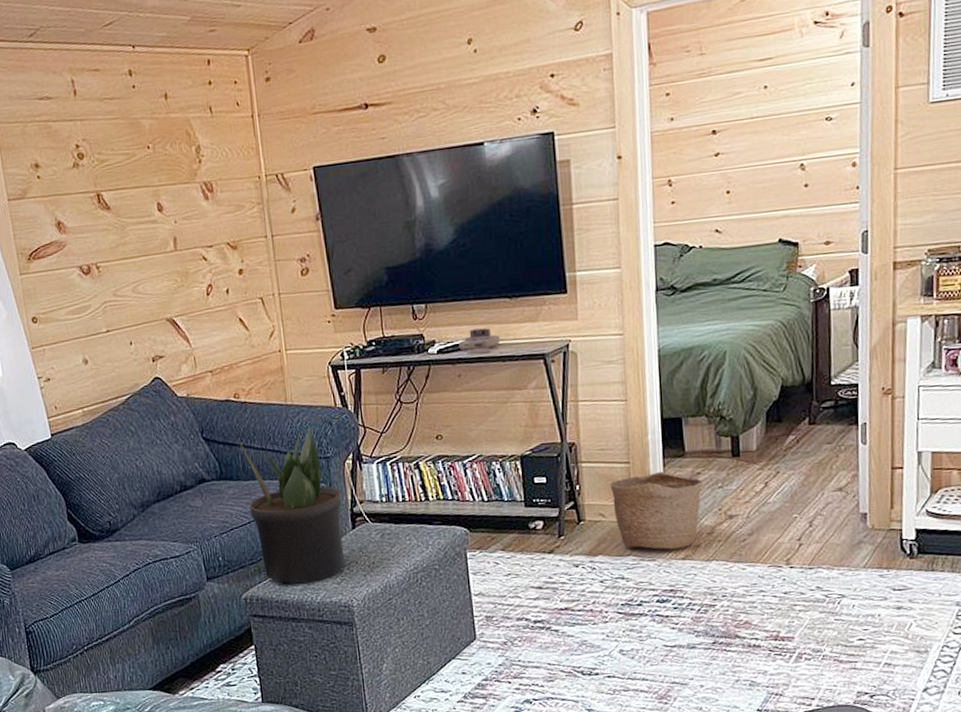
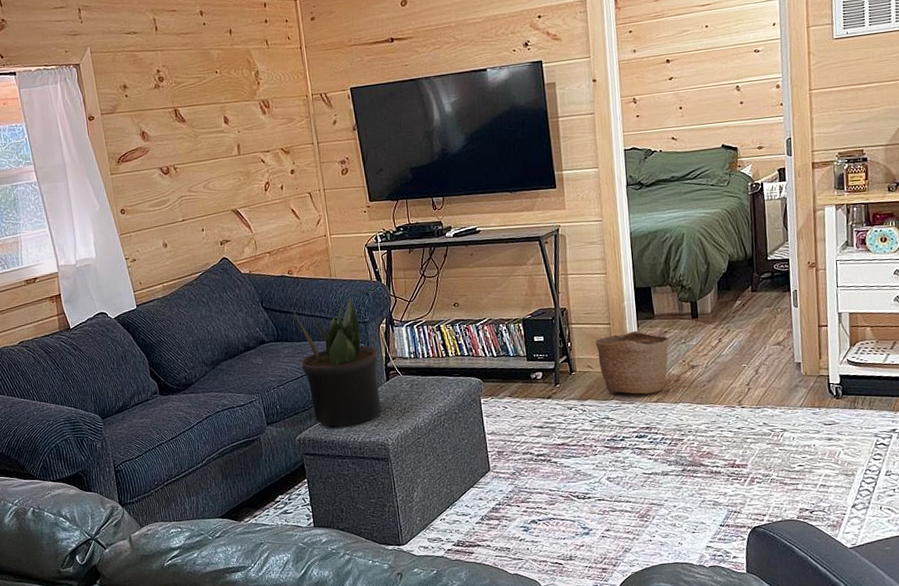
video game console: present [459,328,501,354] -> none [470,216,504,237]

